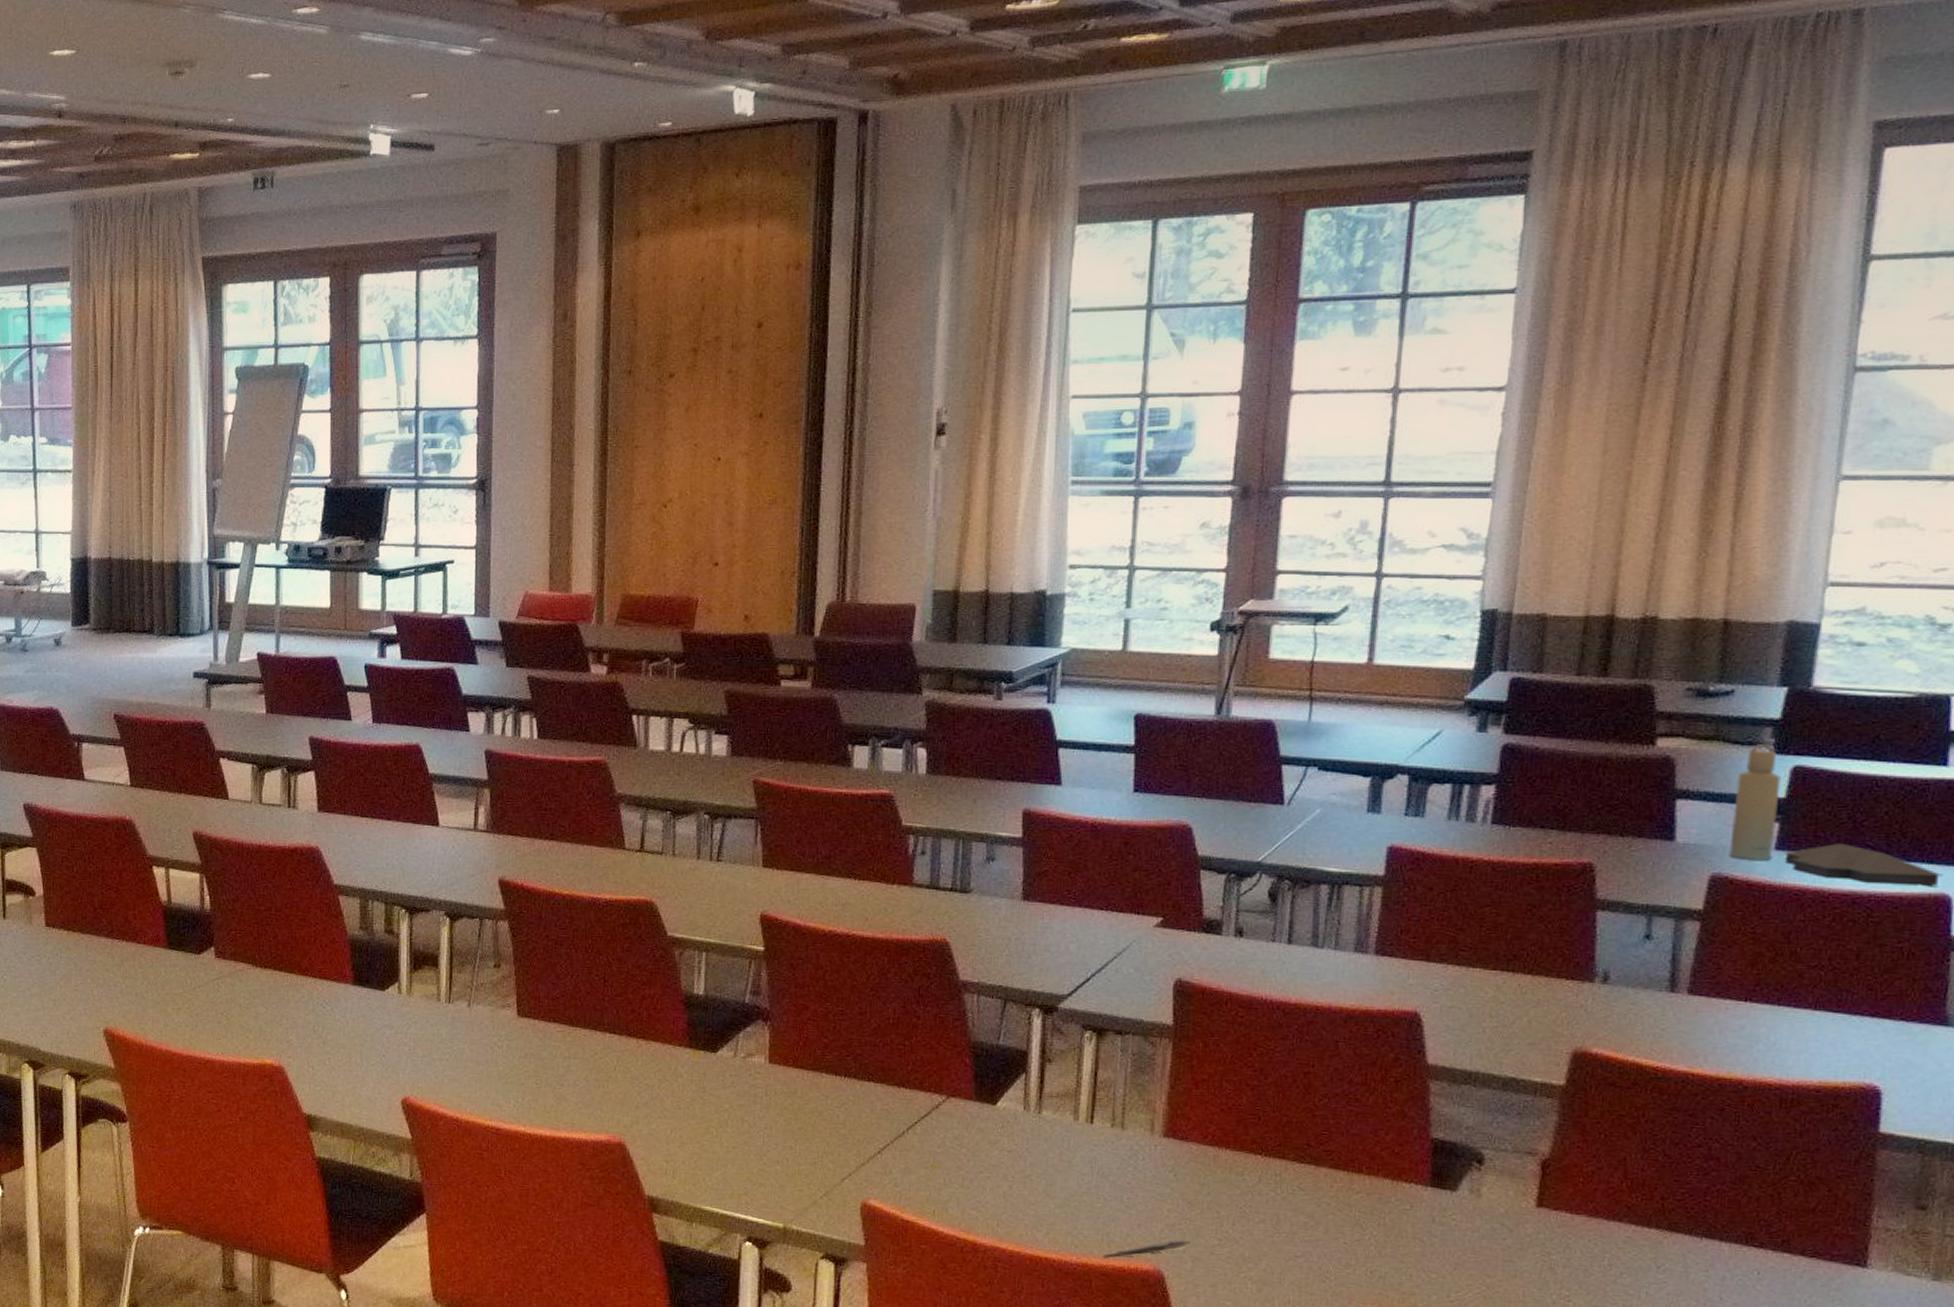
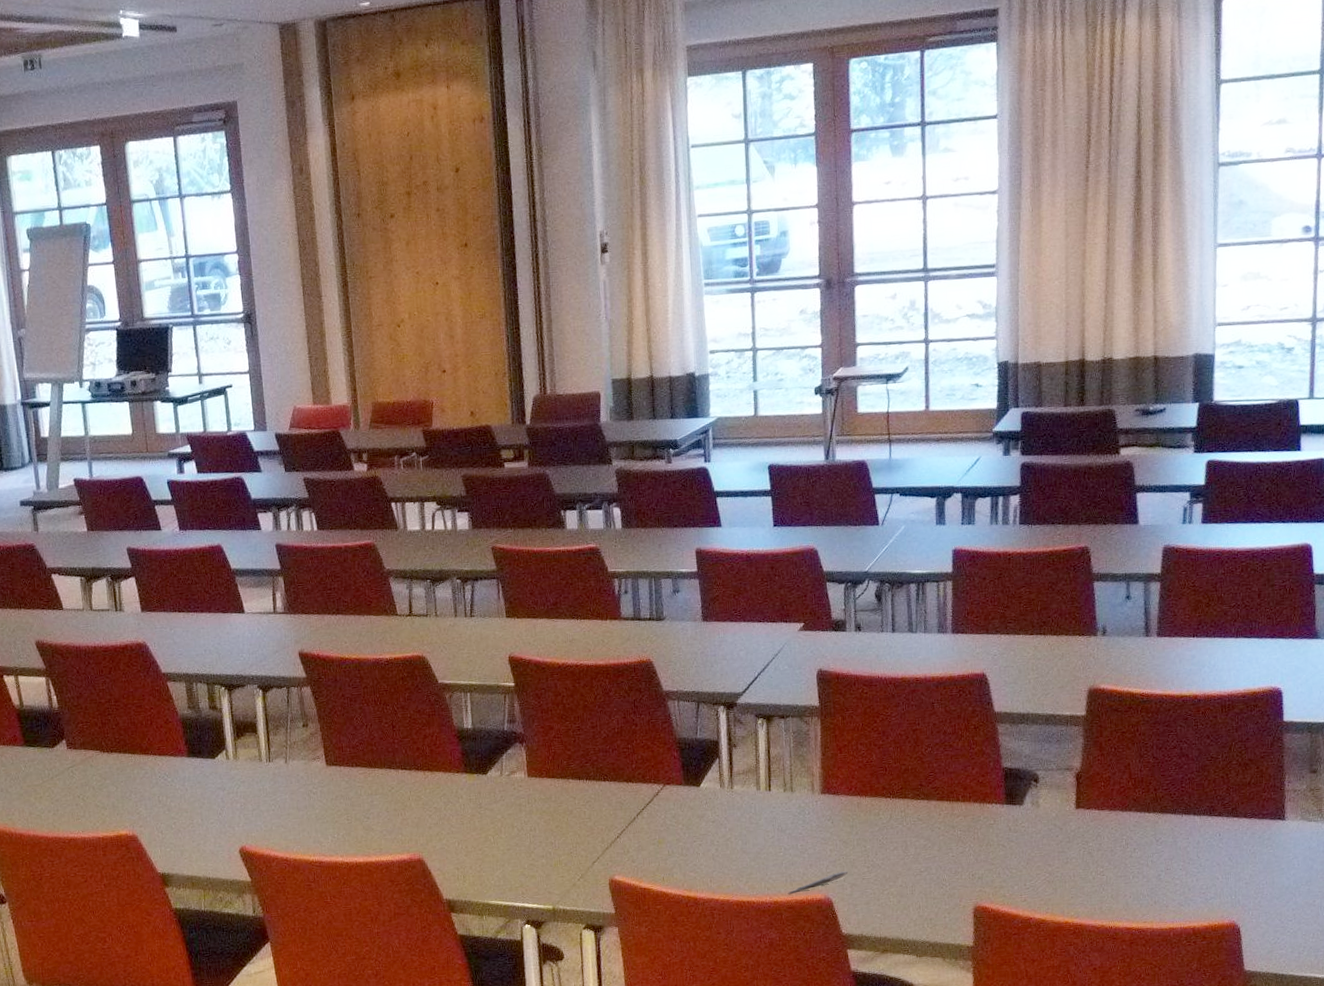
bottle: present [1729,744,1781,862] -> none [1173,446,1201,534]
papers: present [1783,843,1944,886] -> none [1207,514,1305,542]

